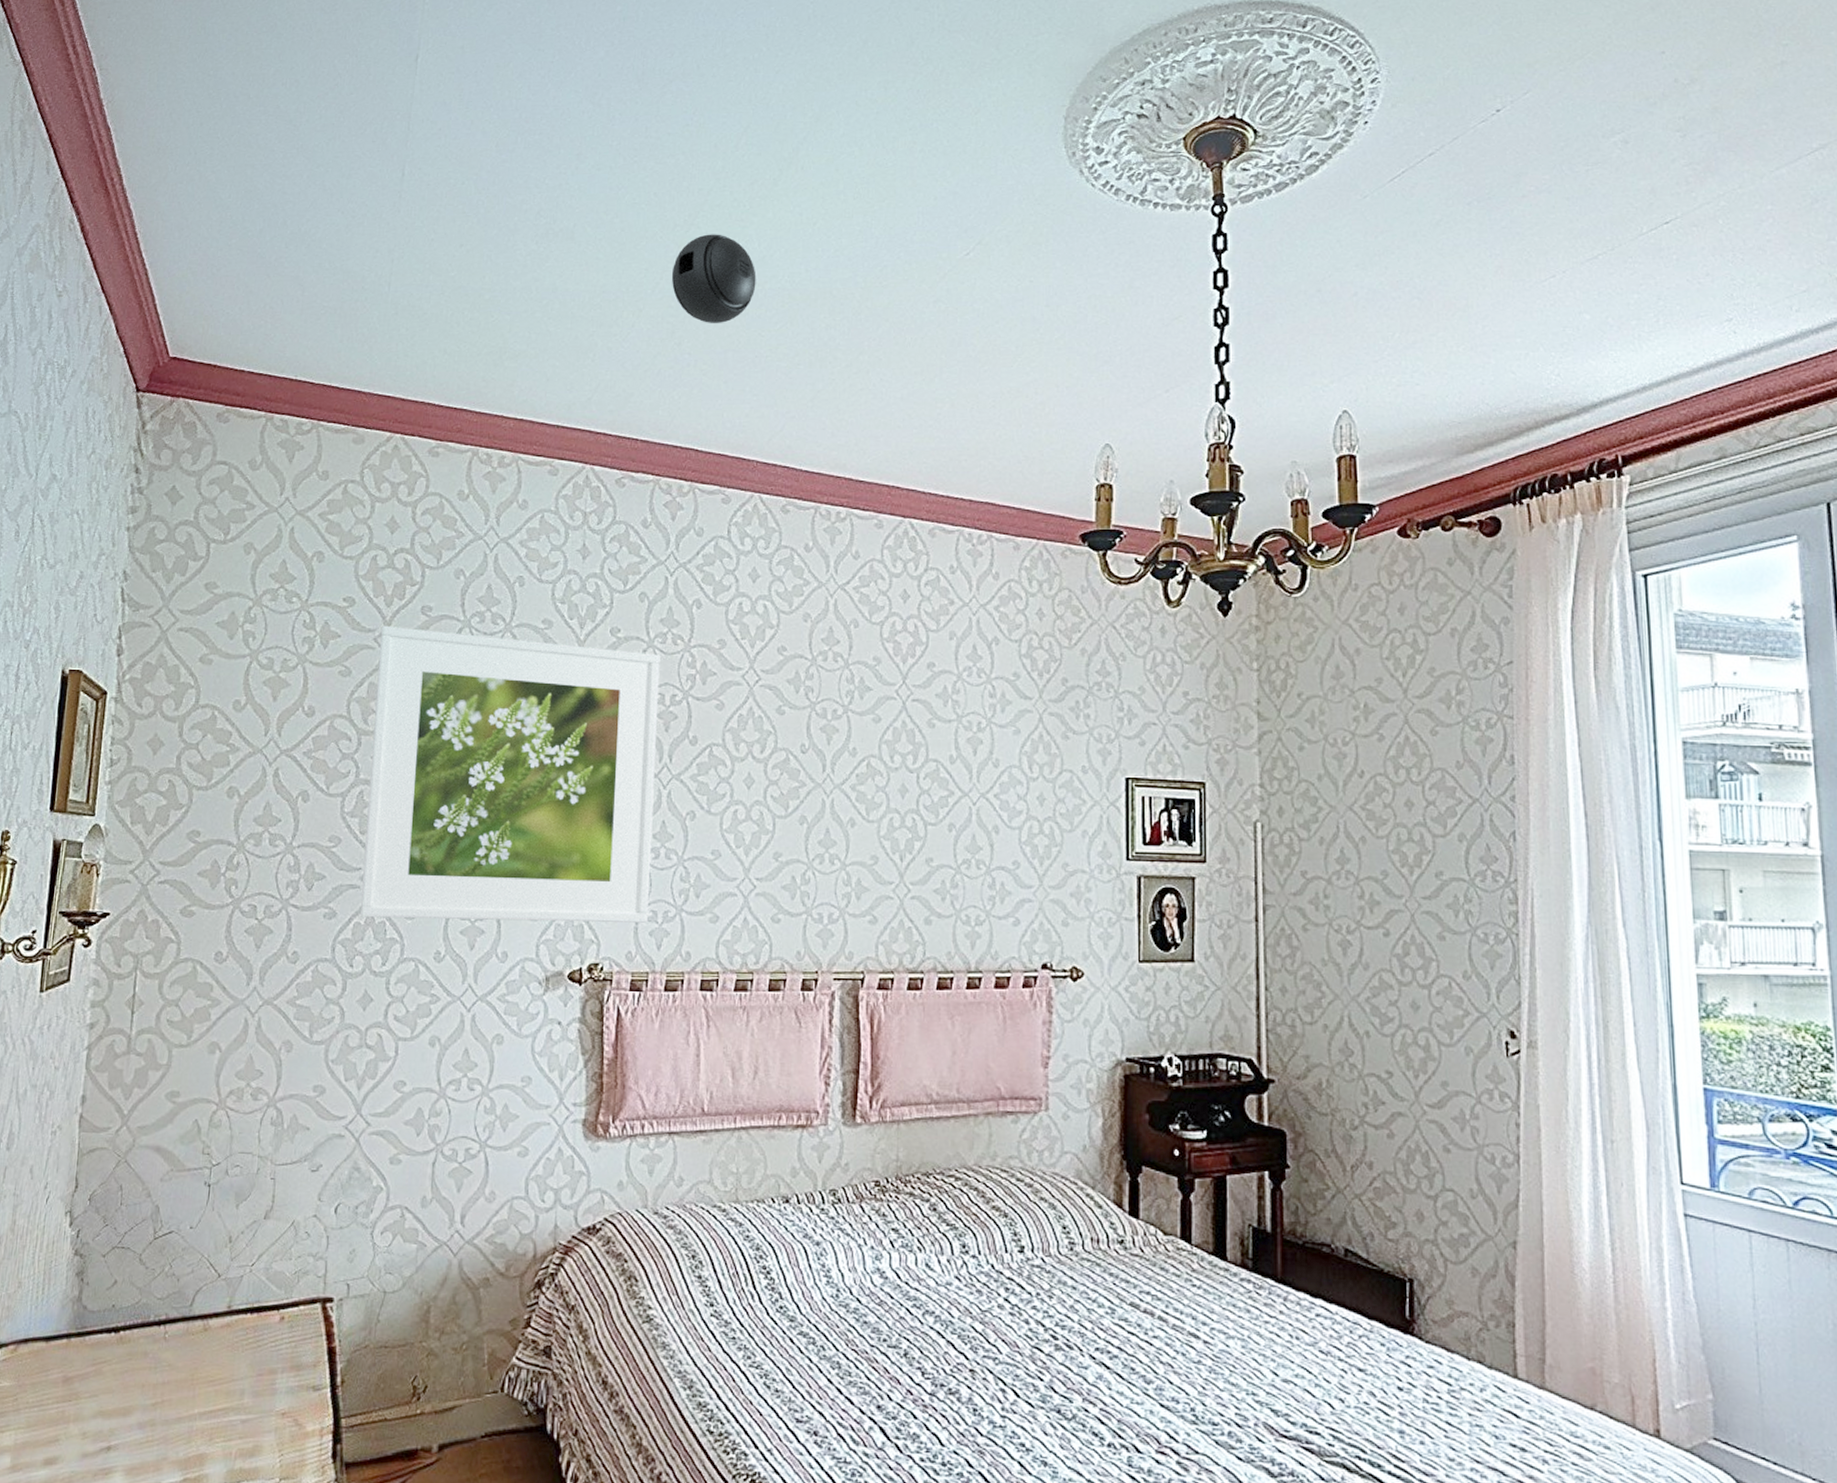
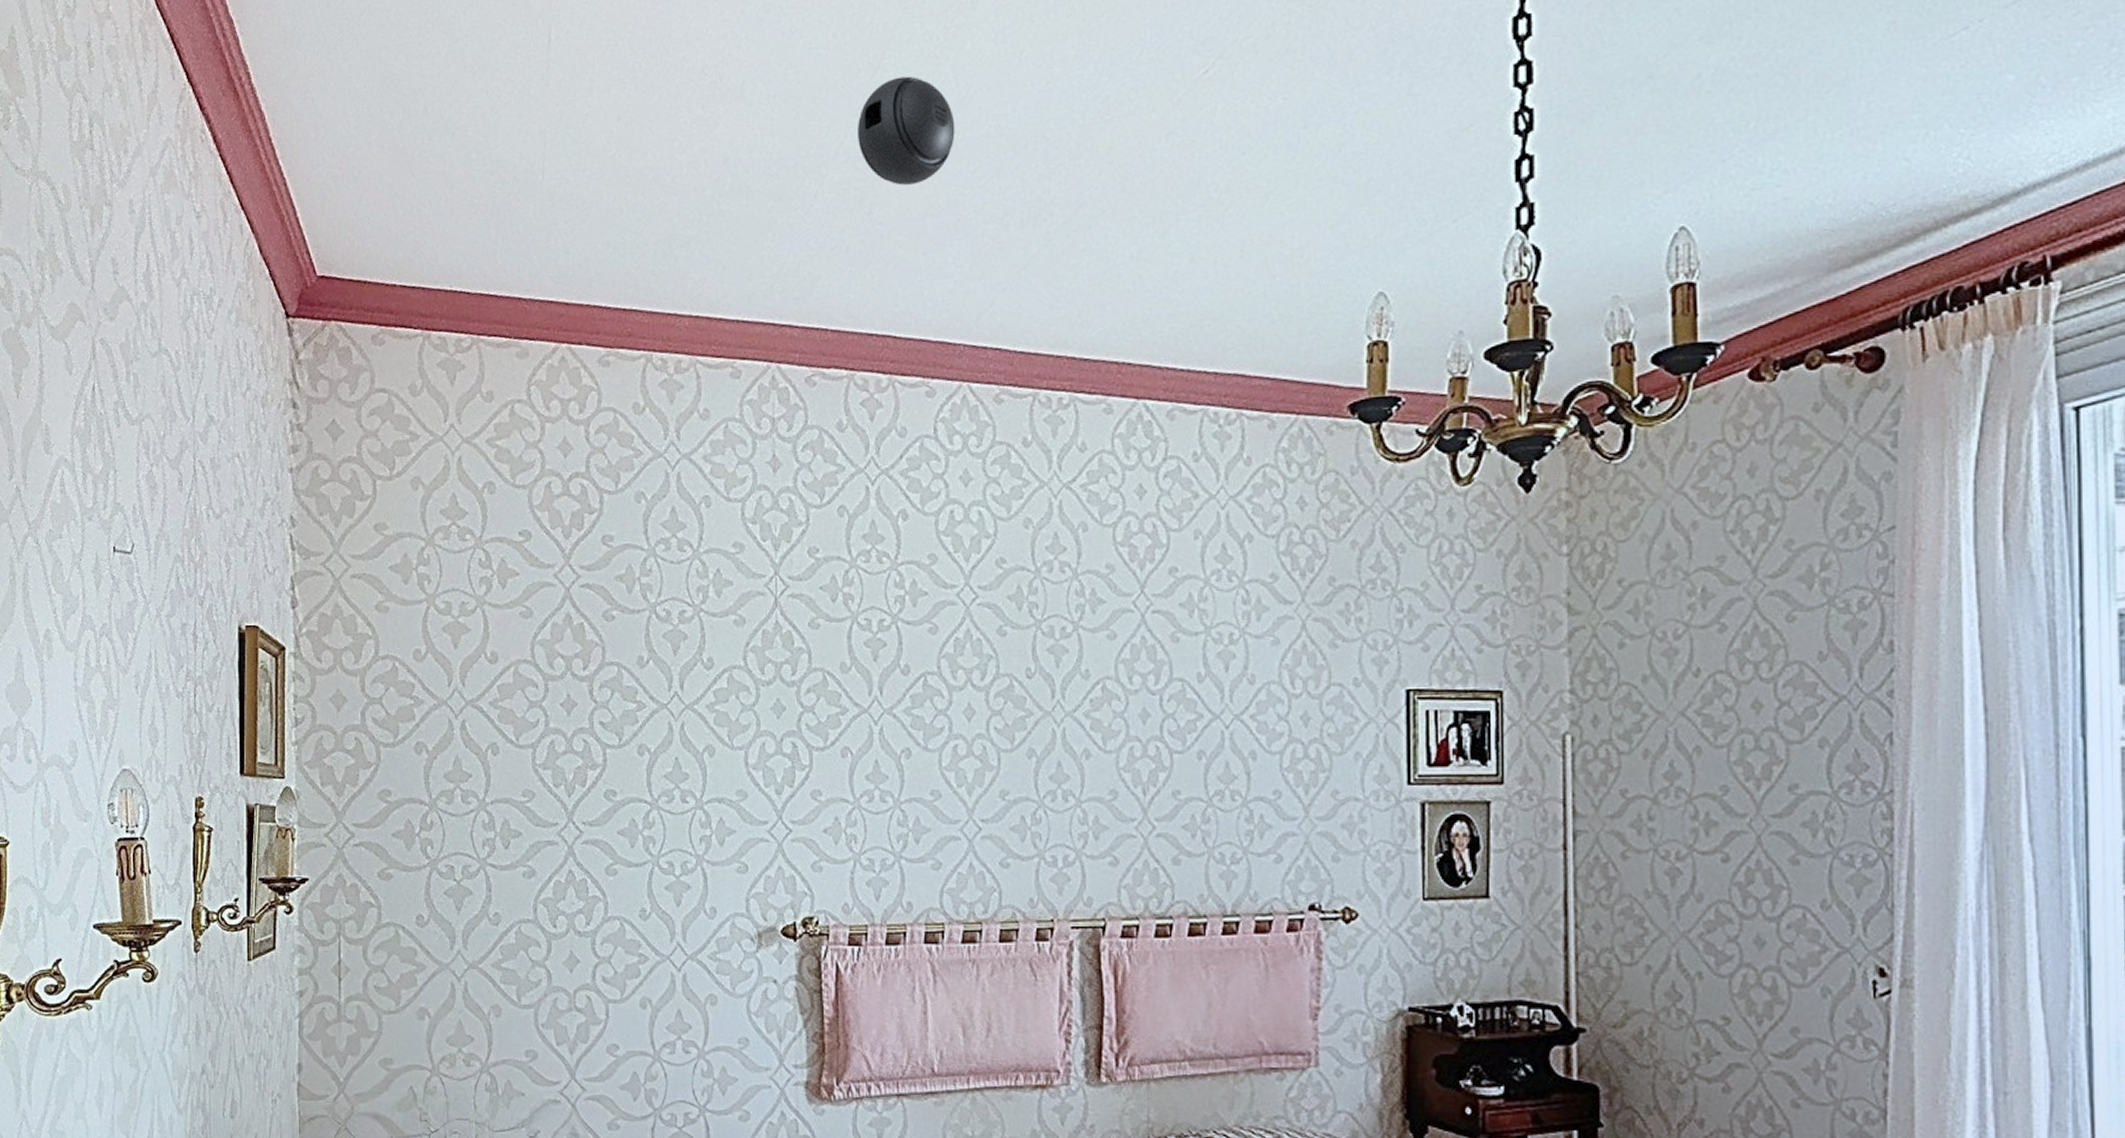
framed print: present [359,625,660,923] -> none [559,559,865,875]

